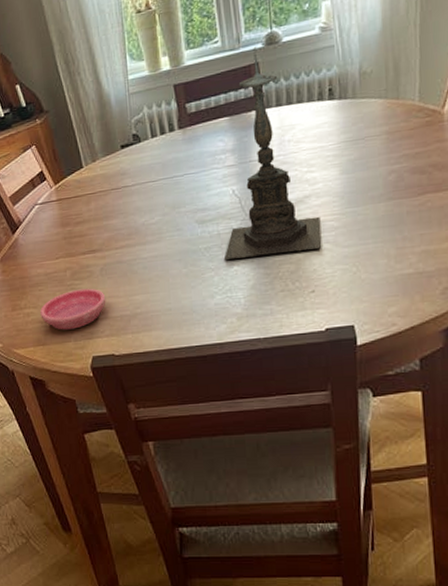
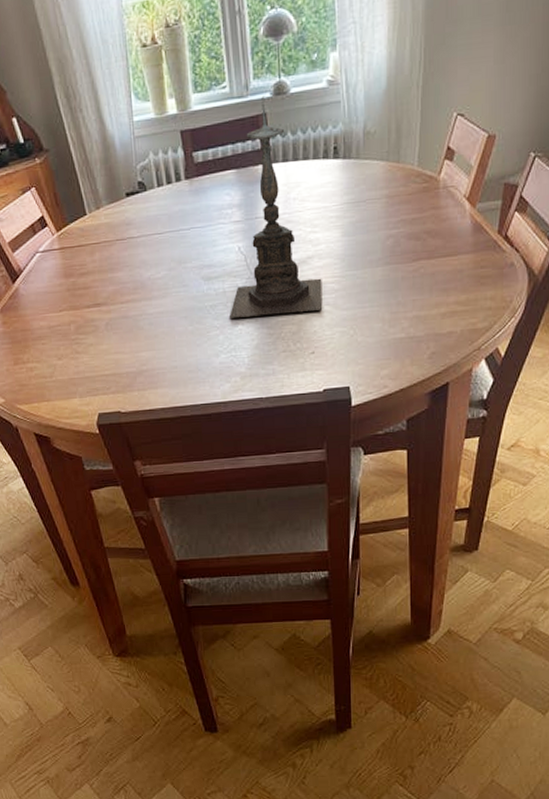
saucer: present [40,288,106,330] -> none [44,343,112,386]

